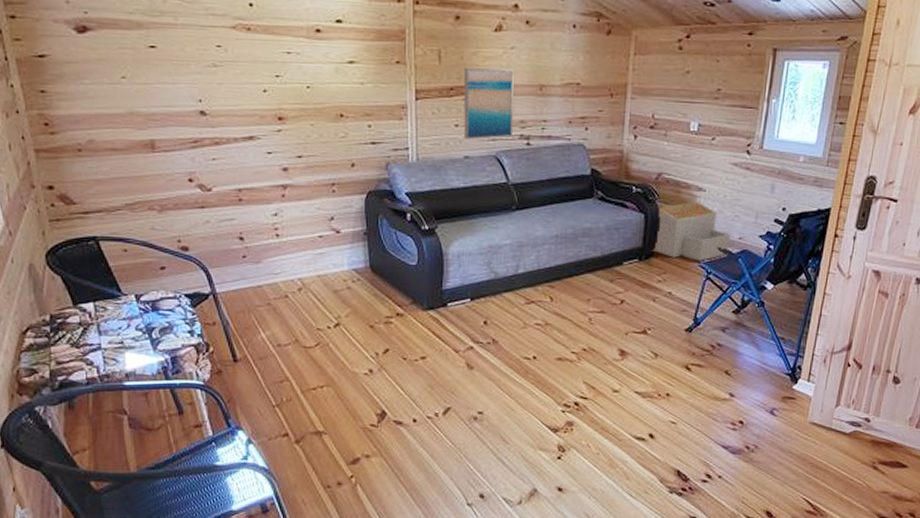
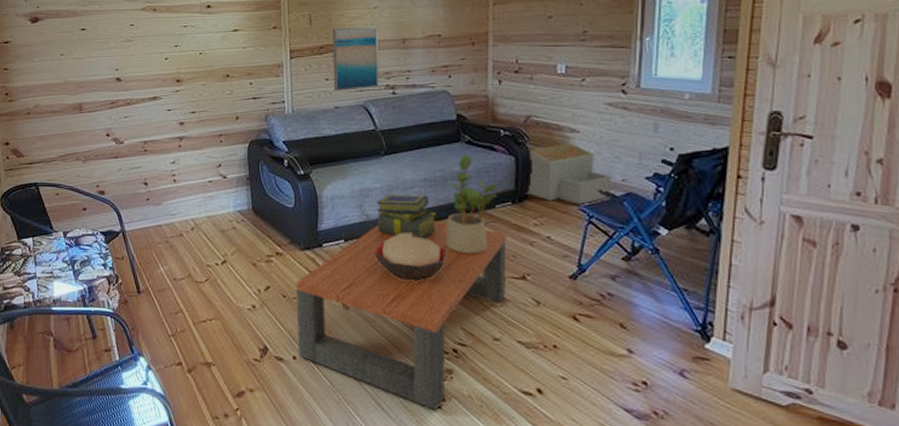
coffee table: none [417,278,632,461] -> present [296,221,507,410]
decorative bowl: none [501,290,575,339] -> present [374,233,448,282]
stack of books: none [505,251,566,297] -> present [376,194,437,239]
potted plant: none [574,211,629,310] -> present [446,154,500,254]

